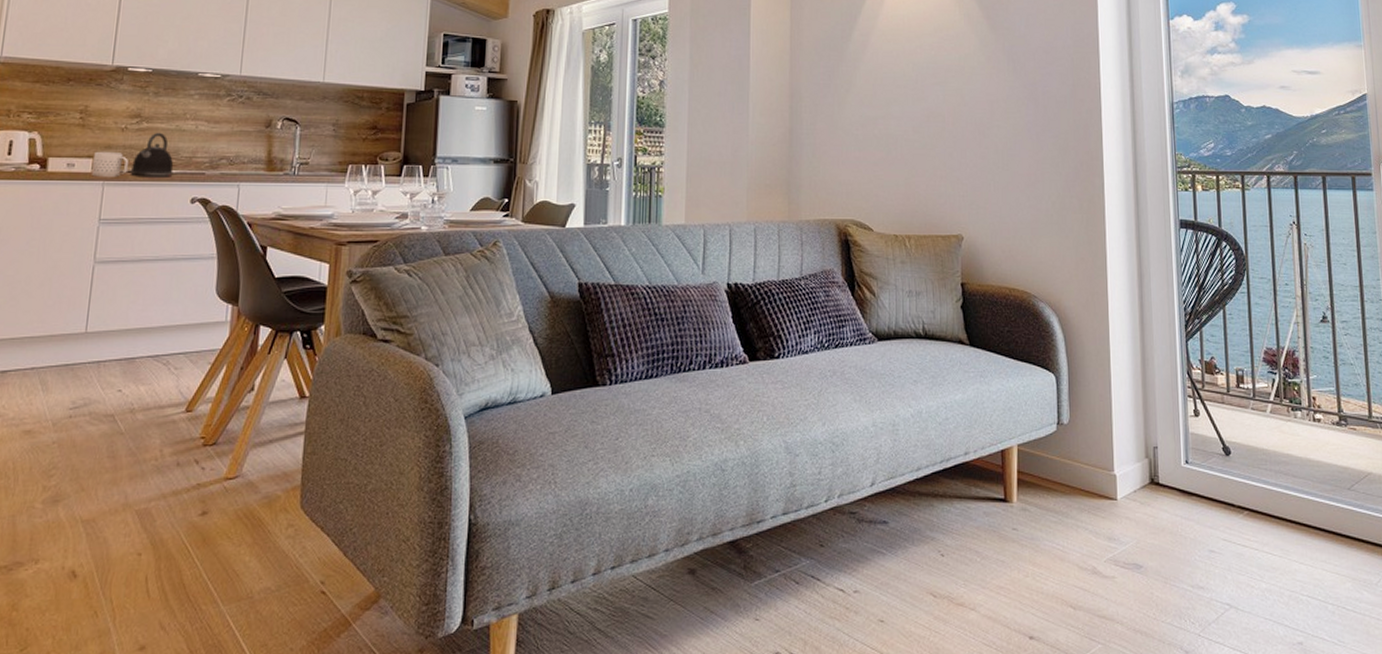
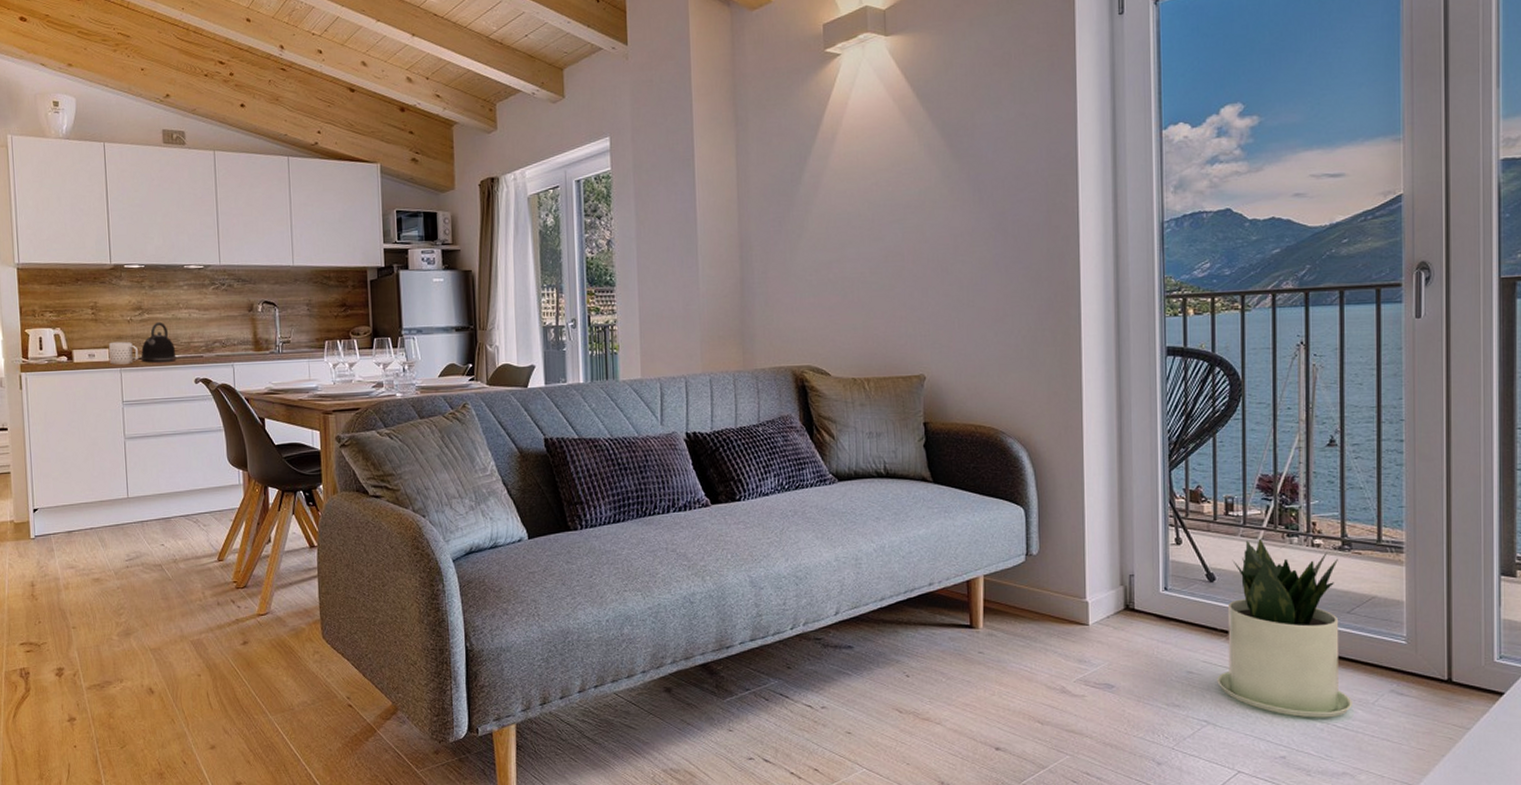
planter: none [1237,412,1358,600] -> present [1217,538,1352,718]

